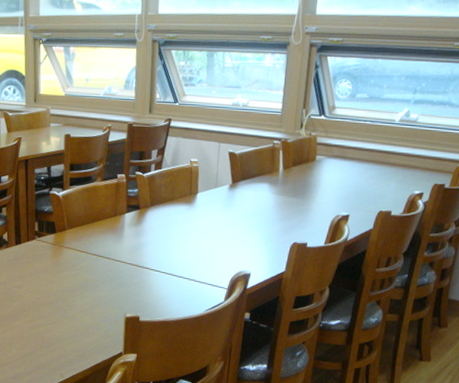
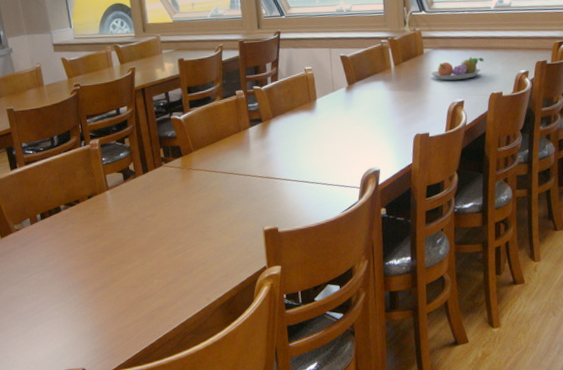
fruit bowl: none [319,170,378,193] -> present [431,56,484,81]

